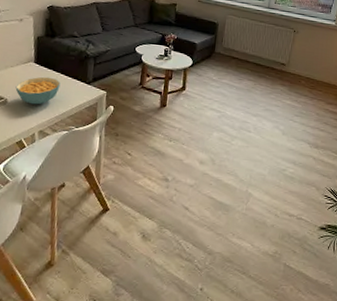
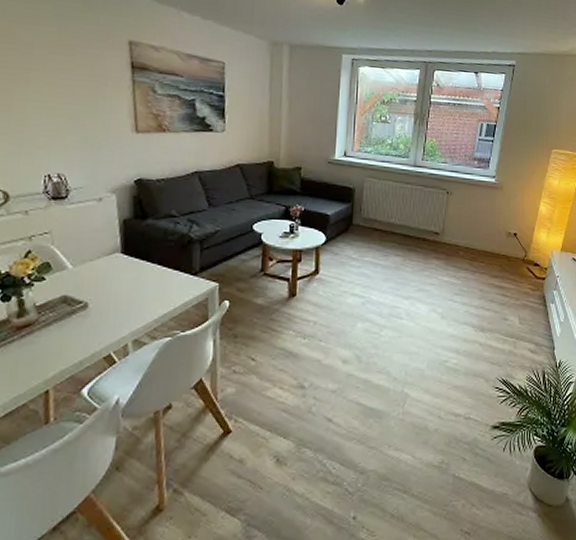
cereal bowl: present [15,76,61,105] -> none [98,270,158,307]

